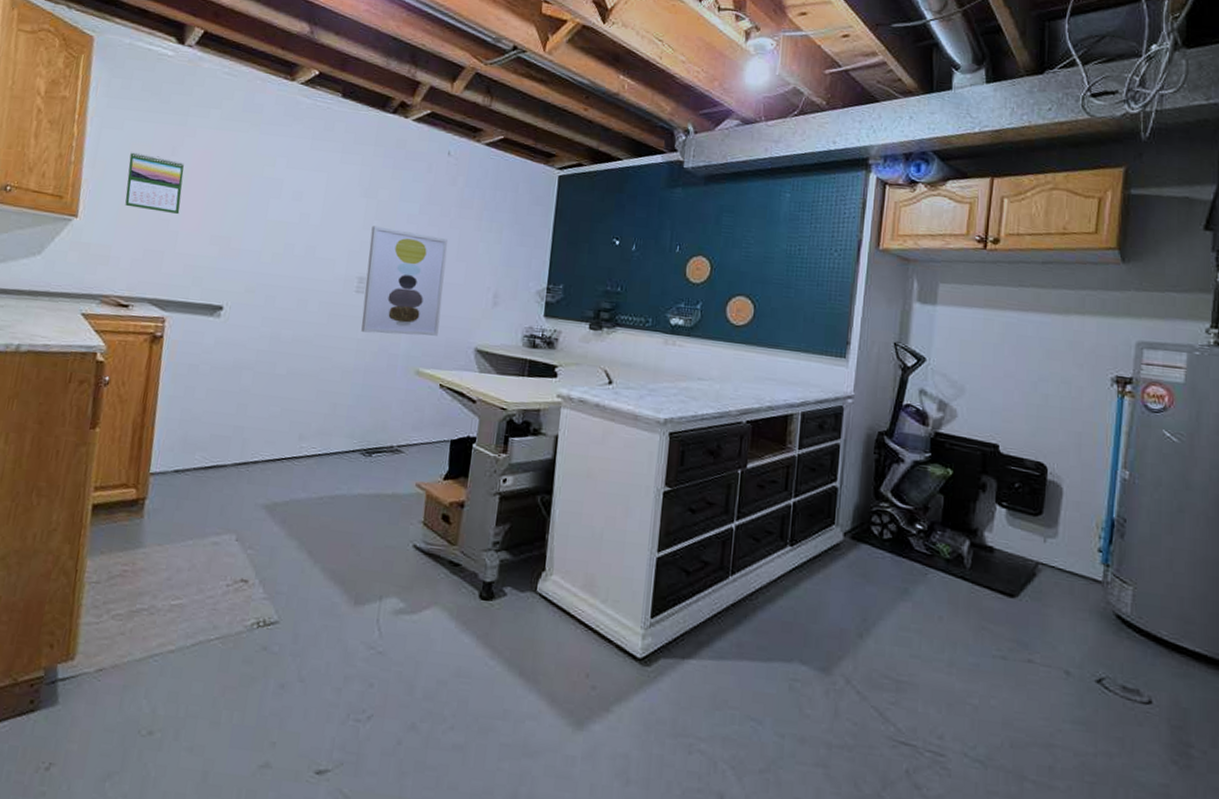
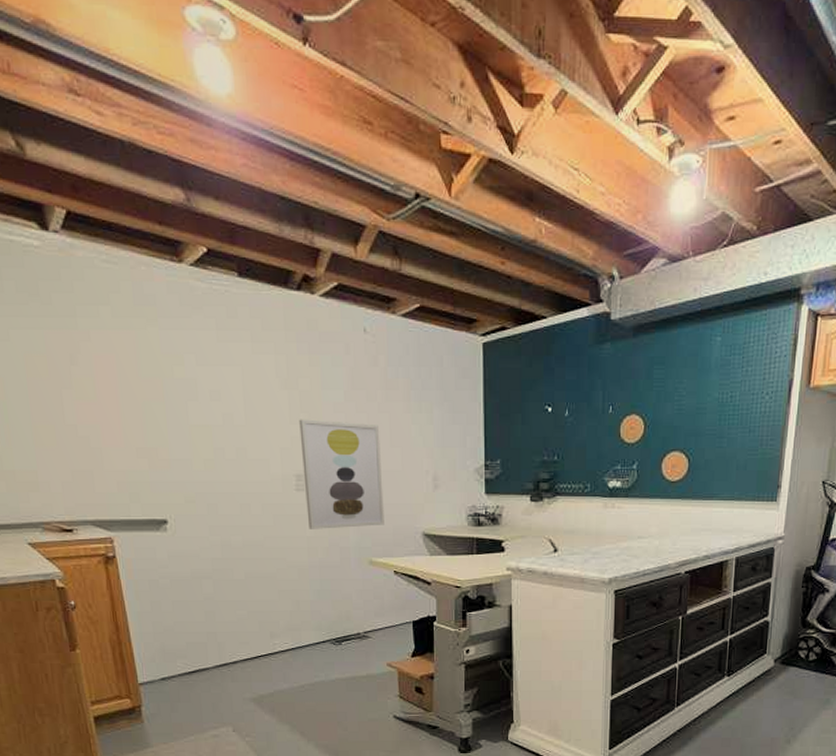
calendar: present [125,152,184,215] -> none [26,366,97,430]

